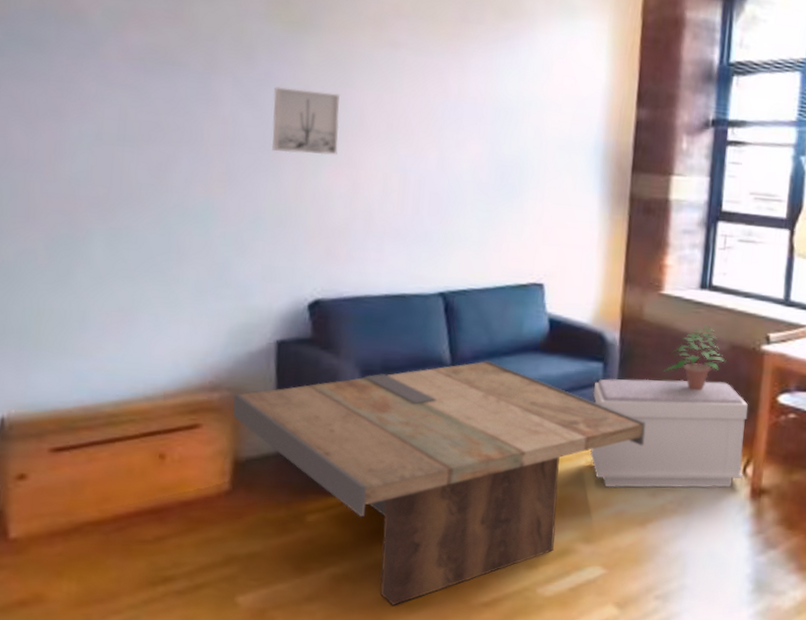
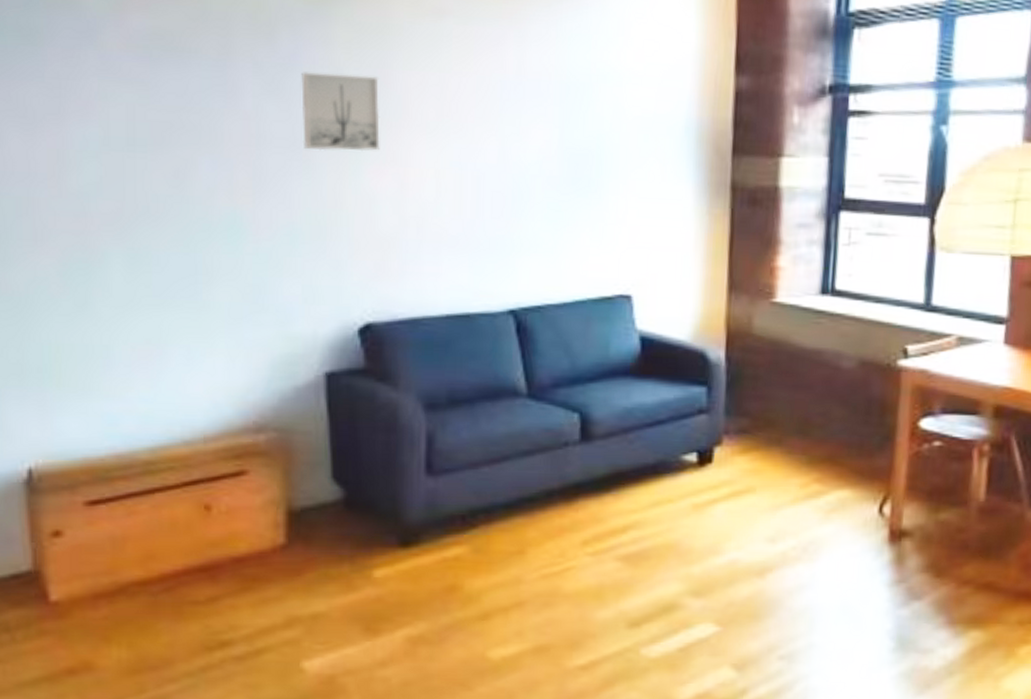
coffee table: present [233,360,645,606] -> none [281,387,760,671]
bench: present [589,378,749,488] -> none [695,404,884,533]
potted plant: present [663,325,727,391] -> none [779,338,856,417]

